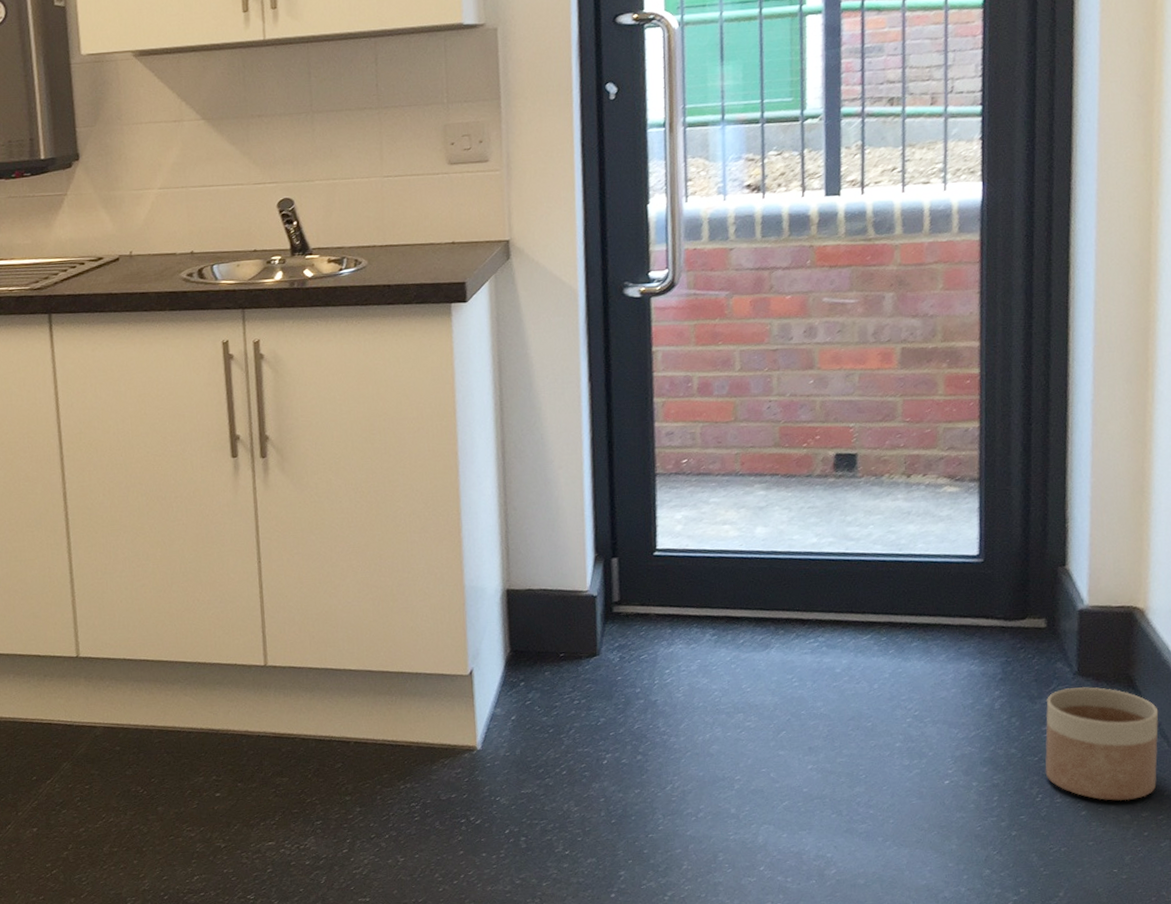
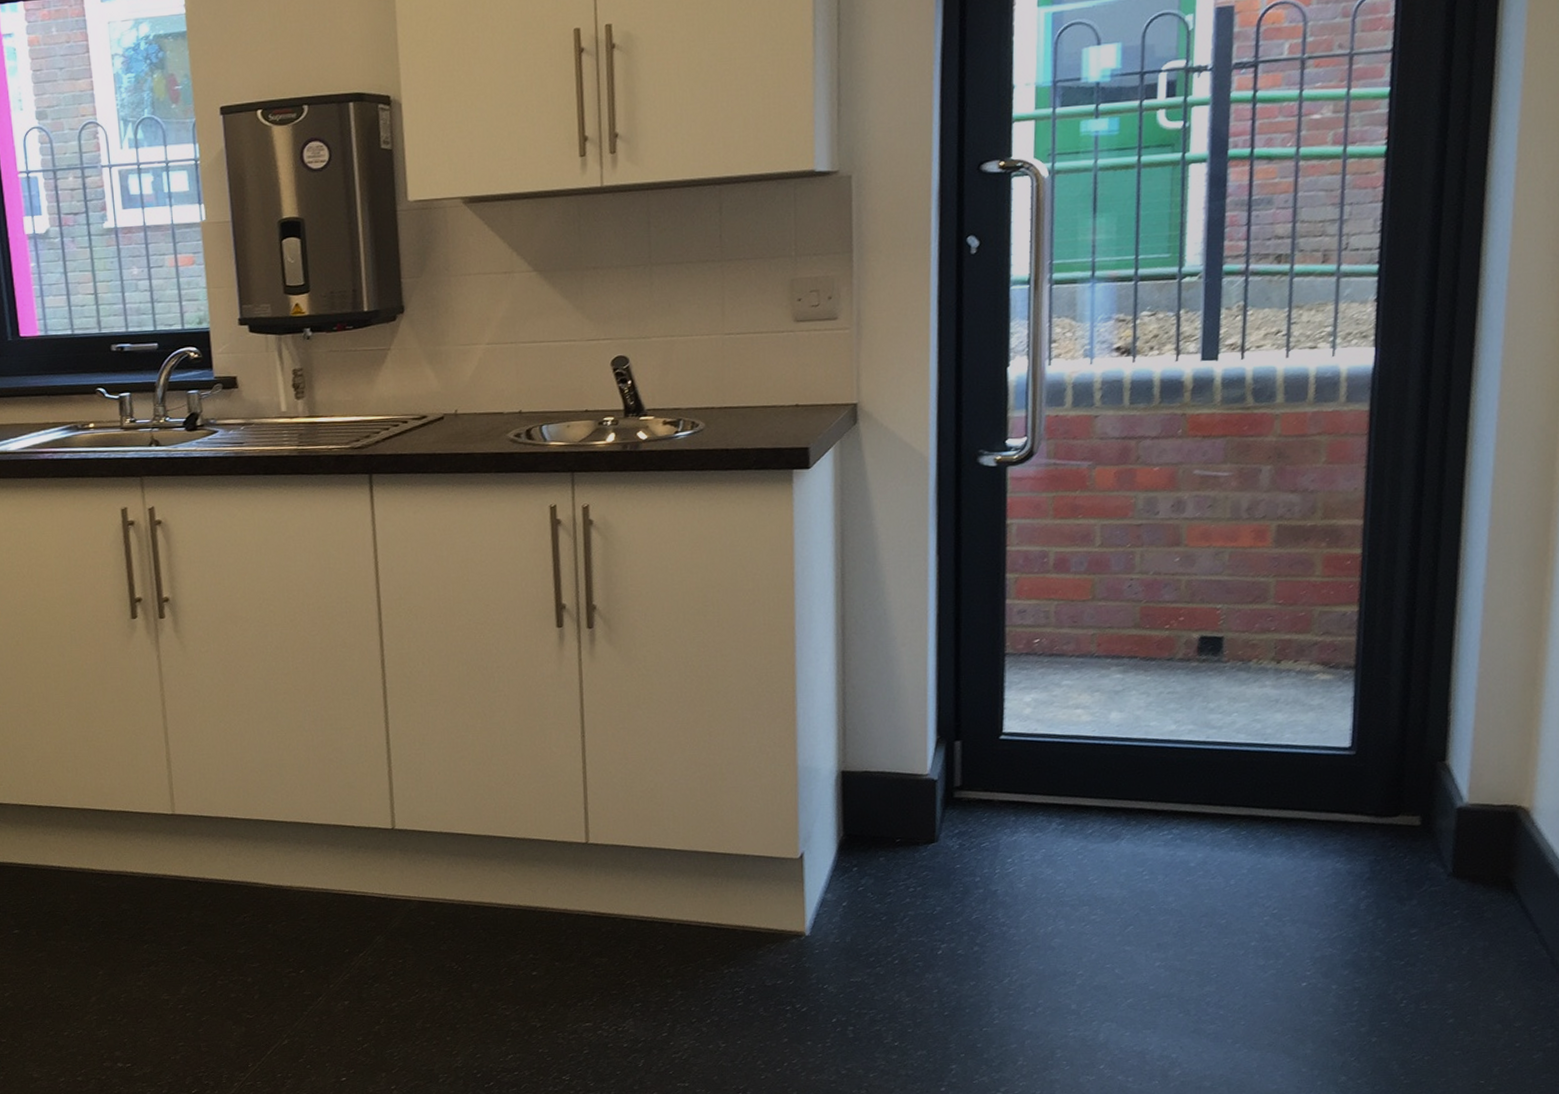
planter: present [1045,687,1159,801] -> none [1411,889,1539,1010]

